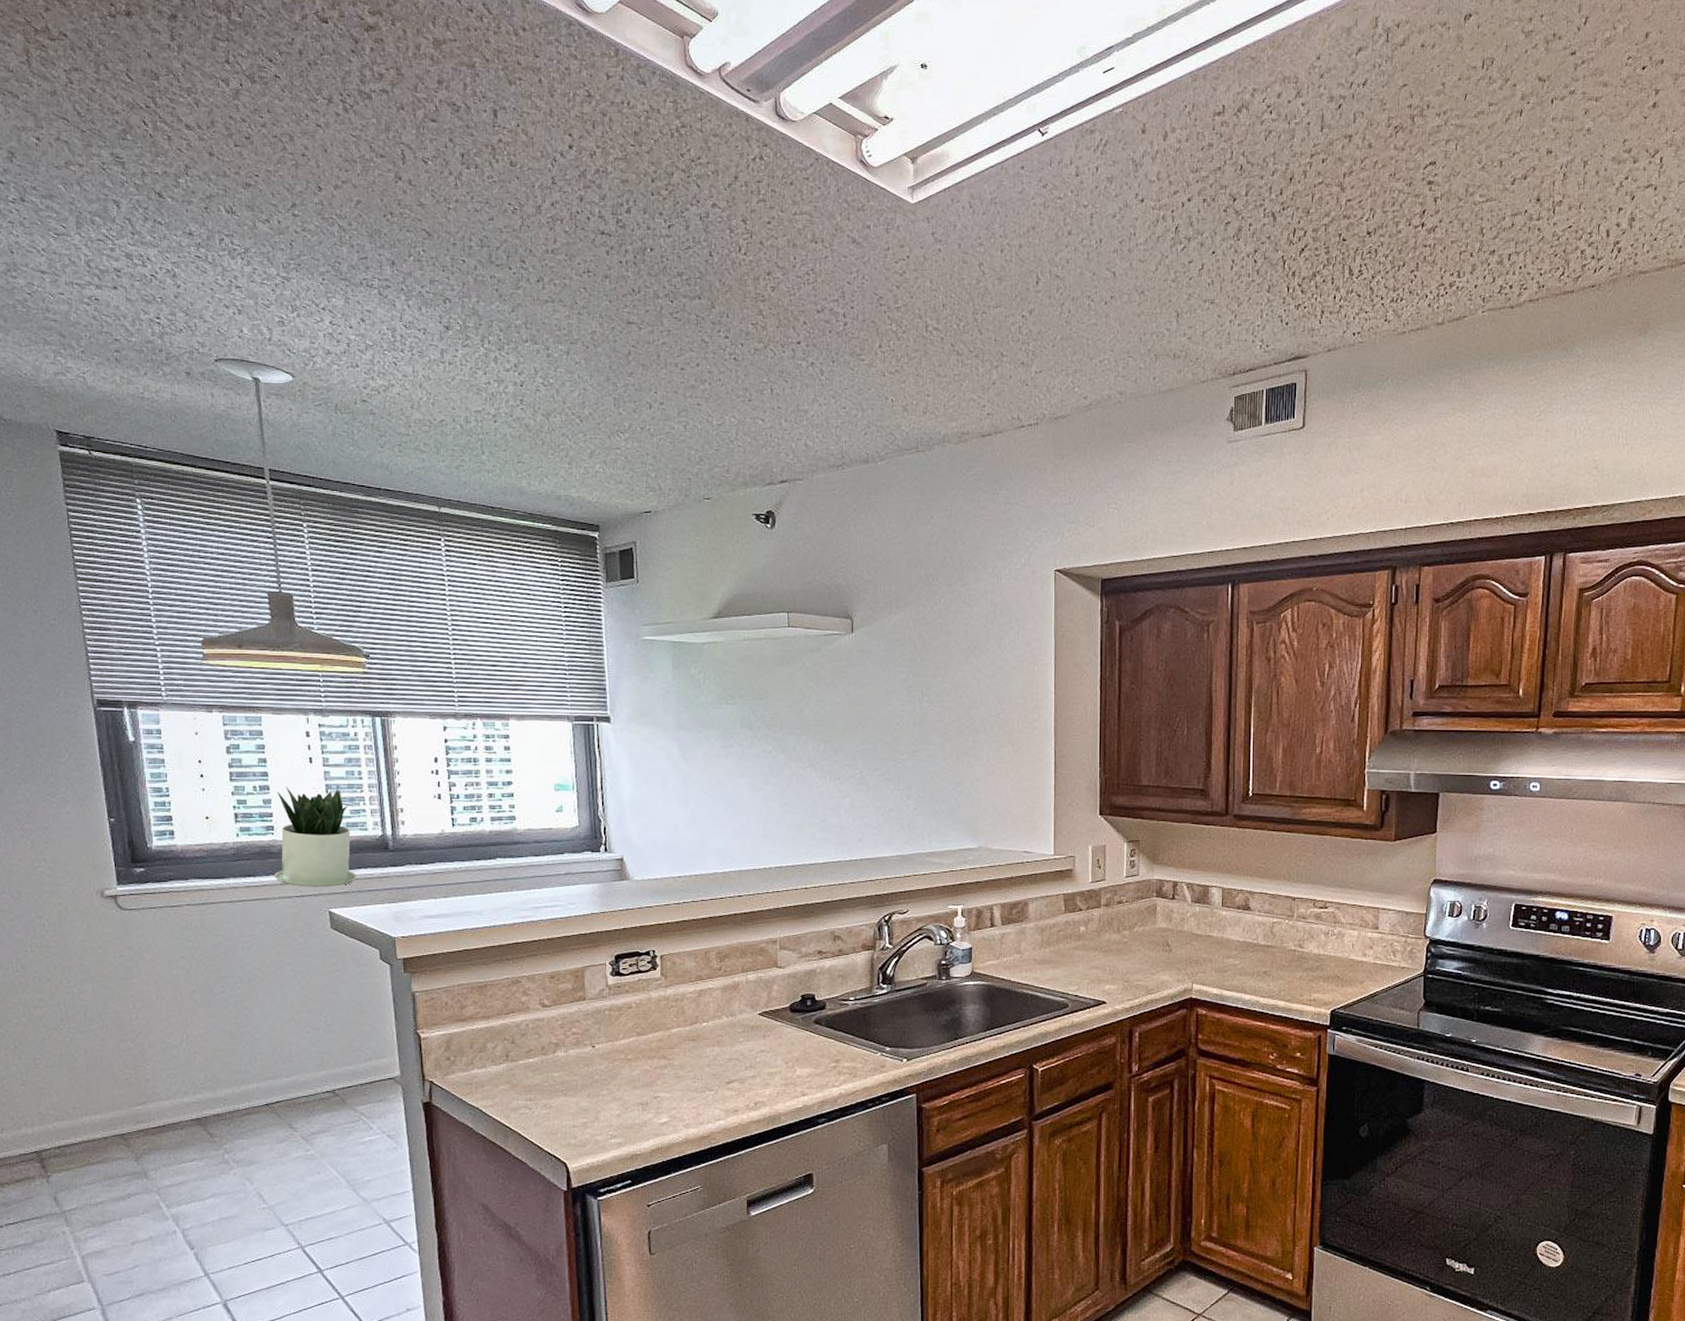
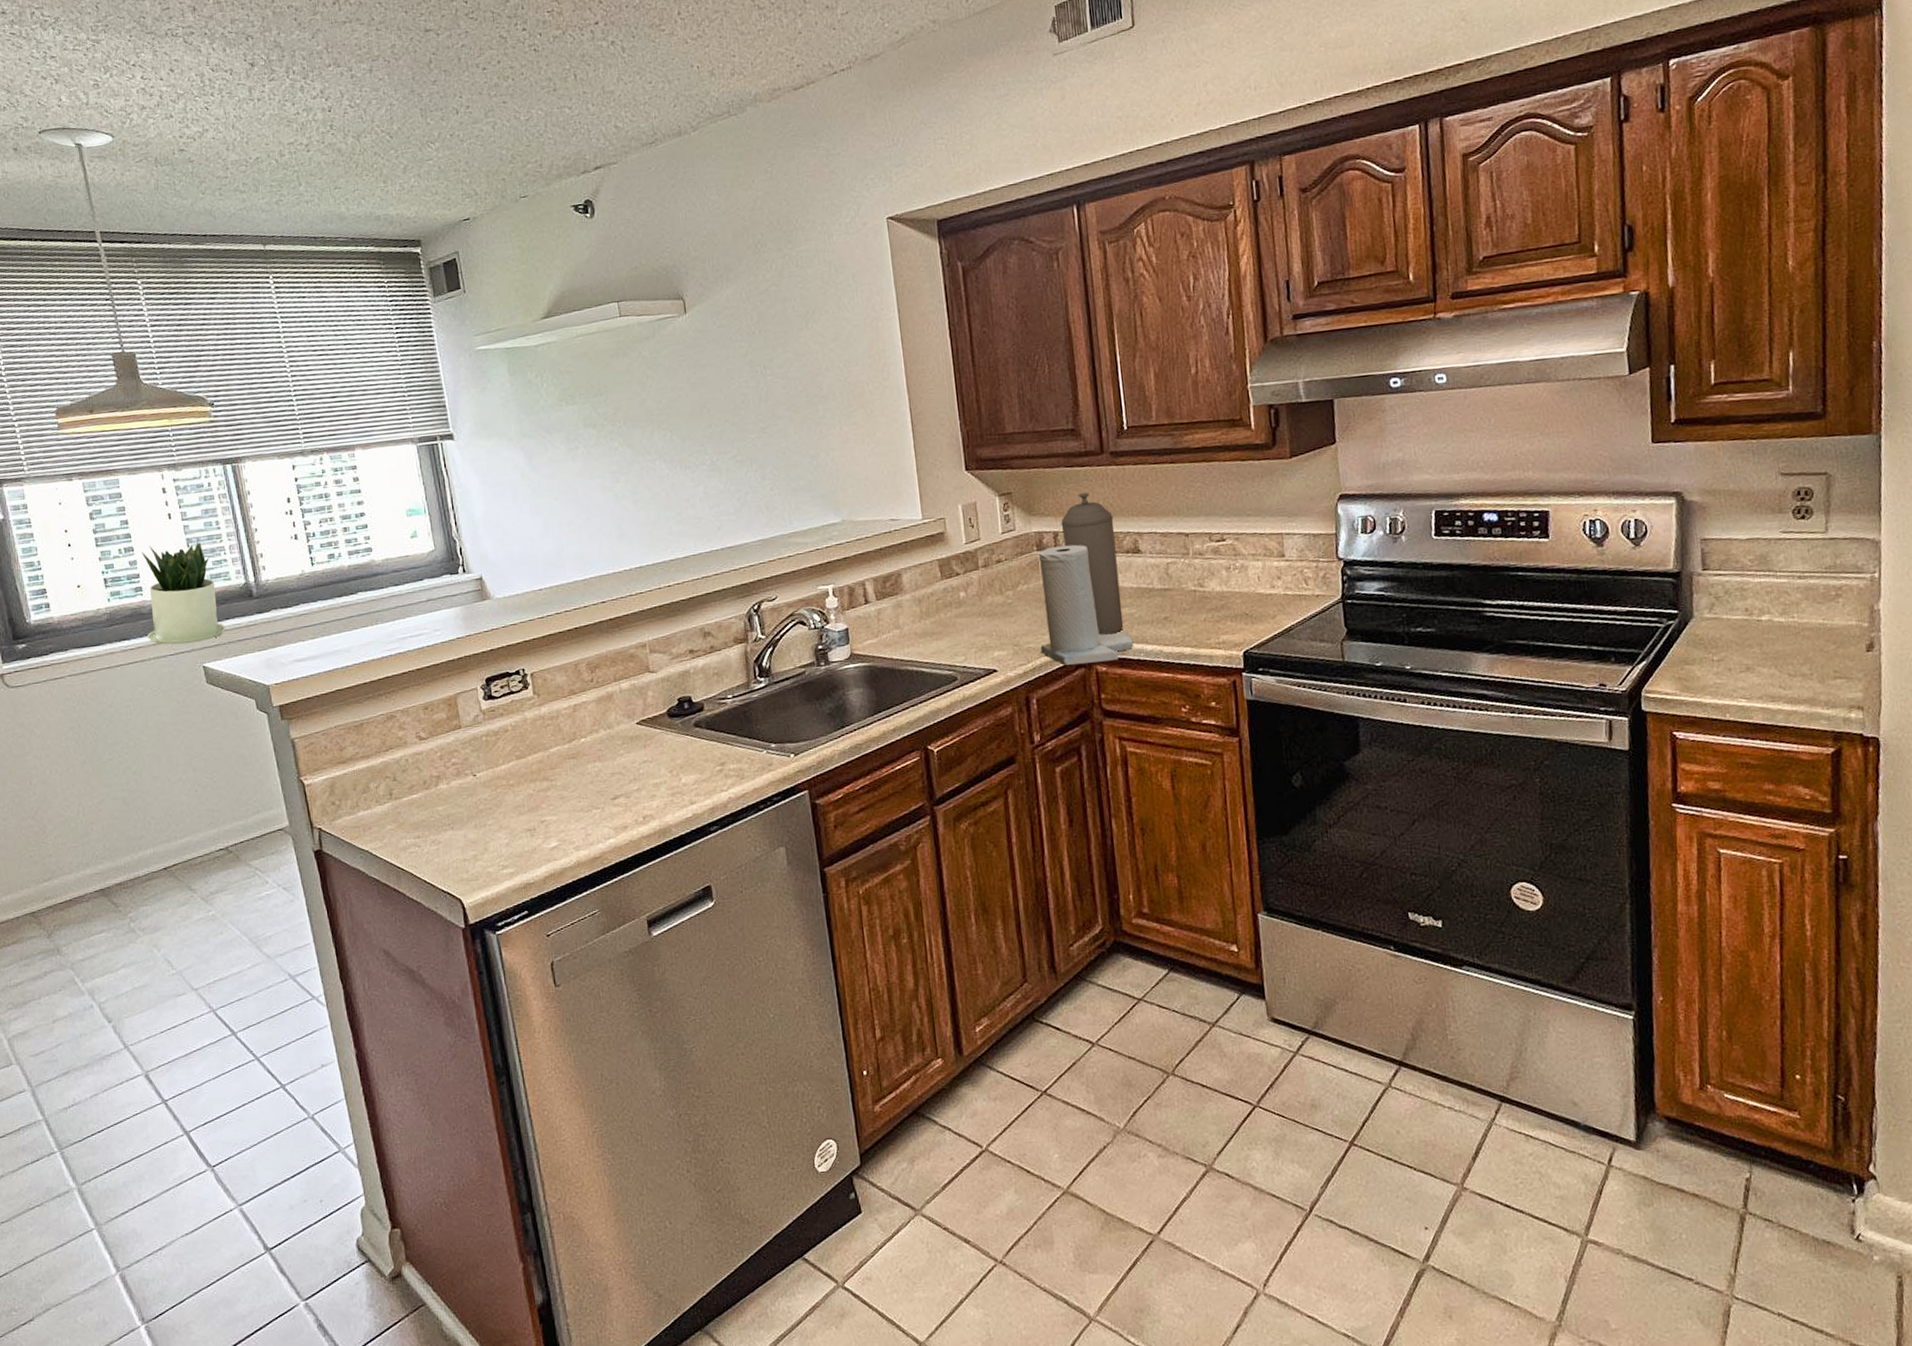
paper towel: none [1148,895,1233,1005] -> present [1038,544,1133,665]
canister: none [1181,849,1229,982] -> present [1061,493,1123,636]

